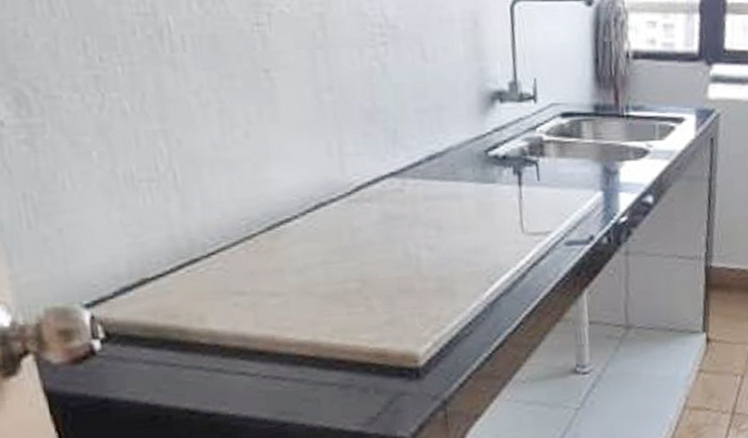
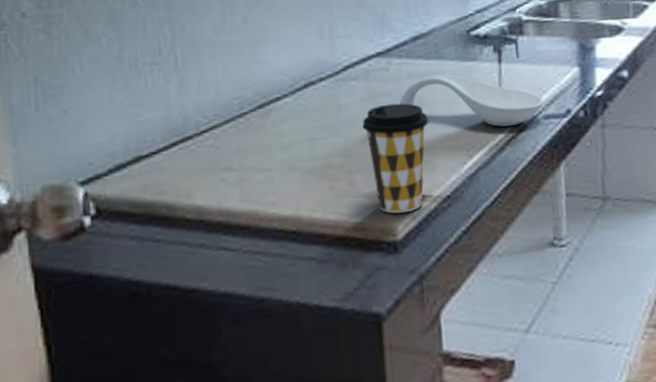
coffee cup: none [378,226,448,340] -> present [362,103,429,214]
spoon rest: none [416,196,567,253] -> present [399,73,544,127]

